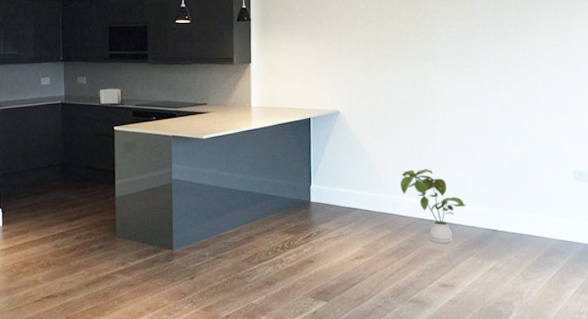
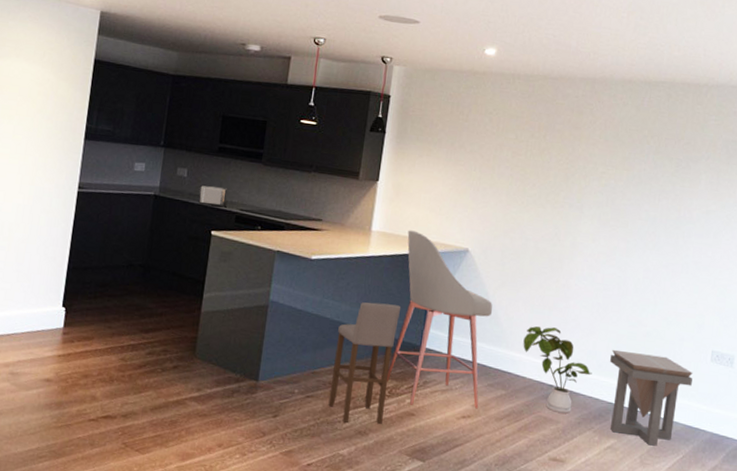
bar stool: none [235,168,288,276] -> present [328,302,401,424]
bar stool: none [283,101,369,254] -> present [387,230,493,409]
side table: none [481,181,560,262] -> present [610,349,693,446]

